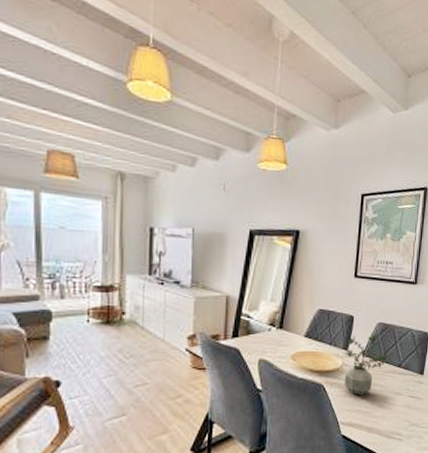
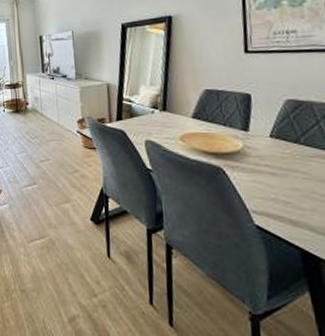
potted plant: present [344,334,388,396] -> none [245,113,308,182]

